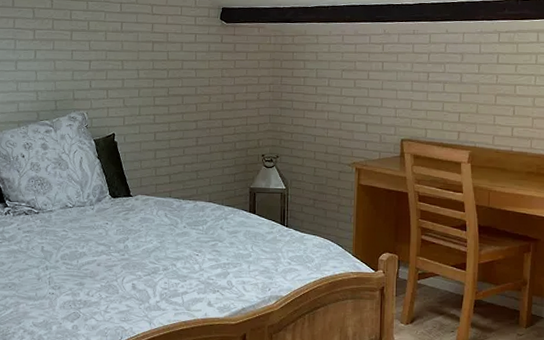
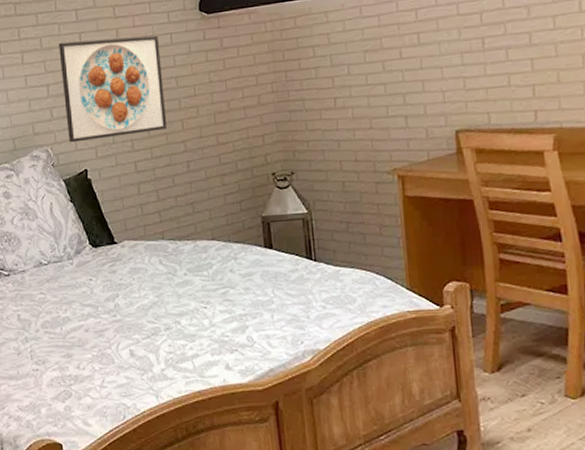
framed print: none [102,27,186,111] -> present [59,35,168,143]

